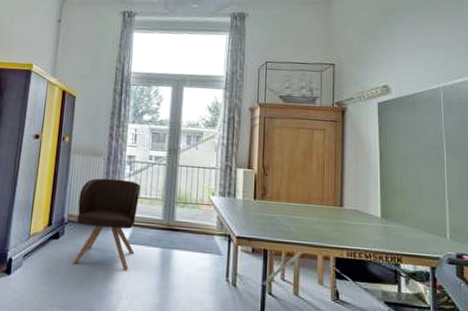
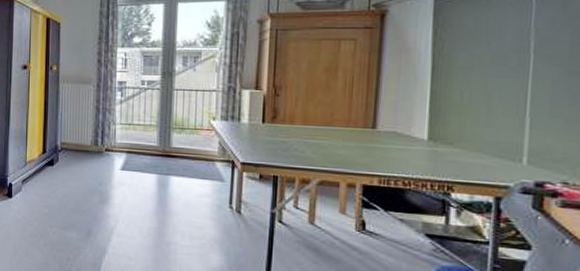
armchair: present [72,178,141,271] -> none [68,105,134,196]

